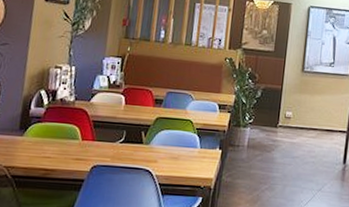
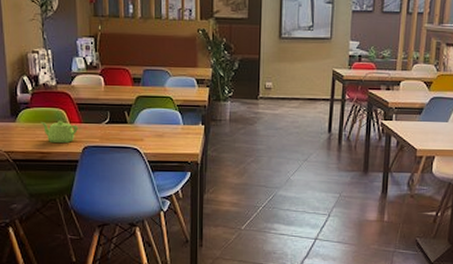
teapot: none [50,136,91,161] -> present [40,120,79,144]

